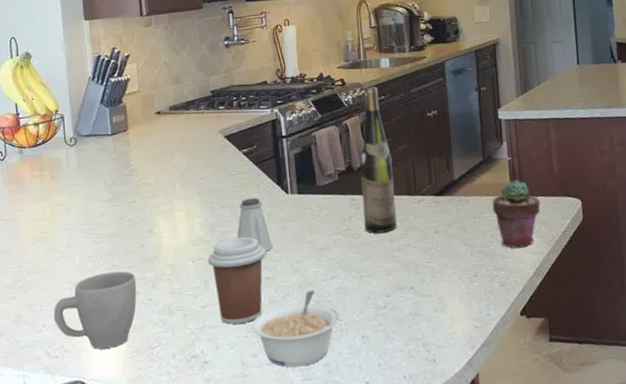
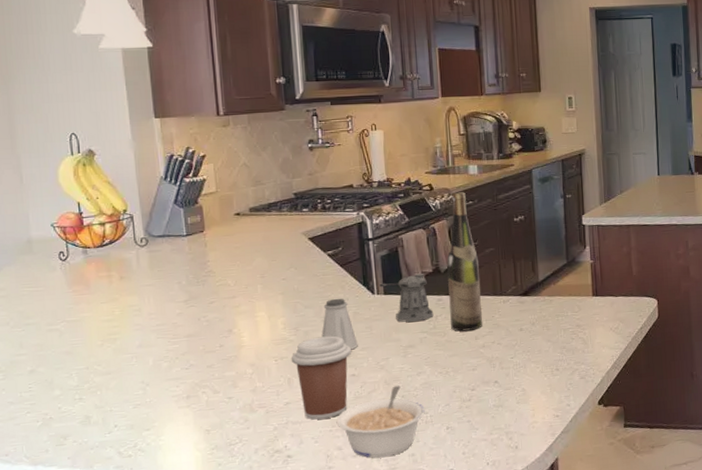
mug: present [53,271,137,349] -> none [125,370,216,448]
pepper shaker: none [293,171,347,224] -> present [379,273,434,323]
potted succulent: present [492,180,540,248] -> none [574,281,619,344]

